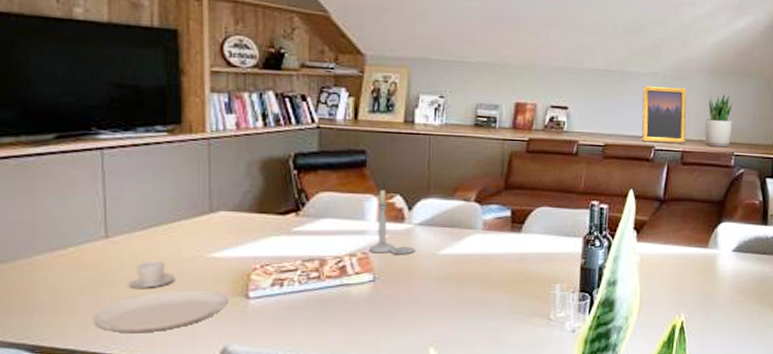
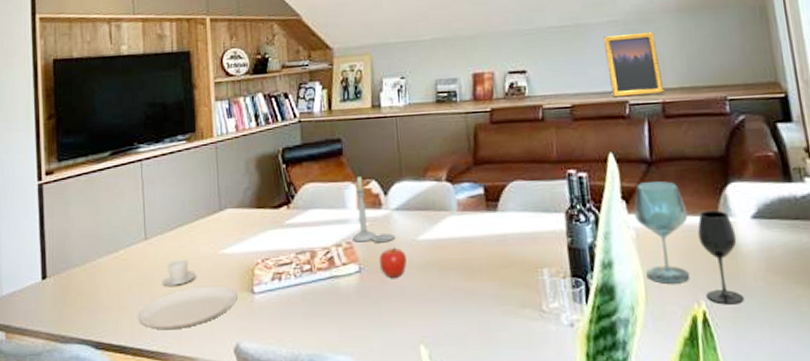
fruit: none [395,259,425,287] -> present [379,247,407,278]
wine glass: none [642,217,685,300] -> present [634,181,690,284]
wineglass: none [686,244,719,317] -> present [697,210,745,305]
planter: present [704,94,733,148] -> none [682,31,720,94]

